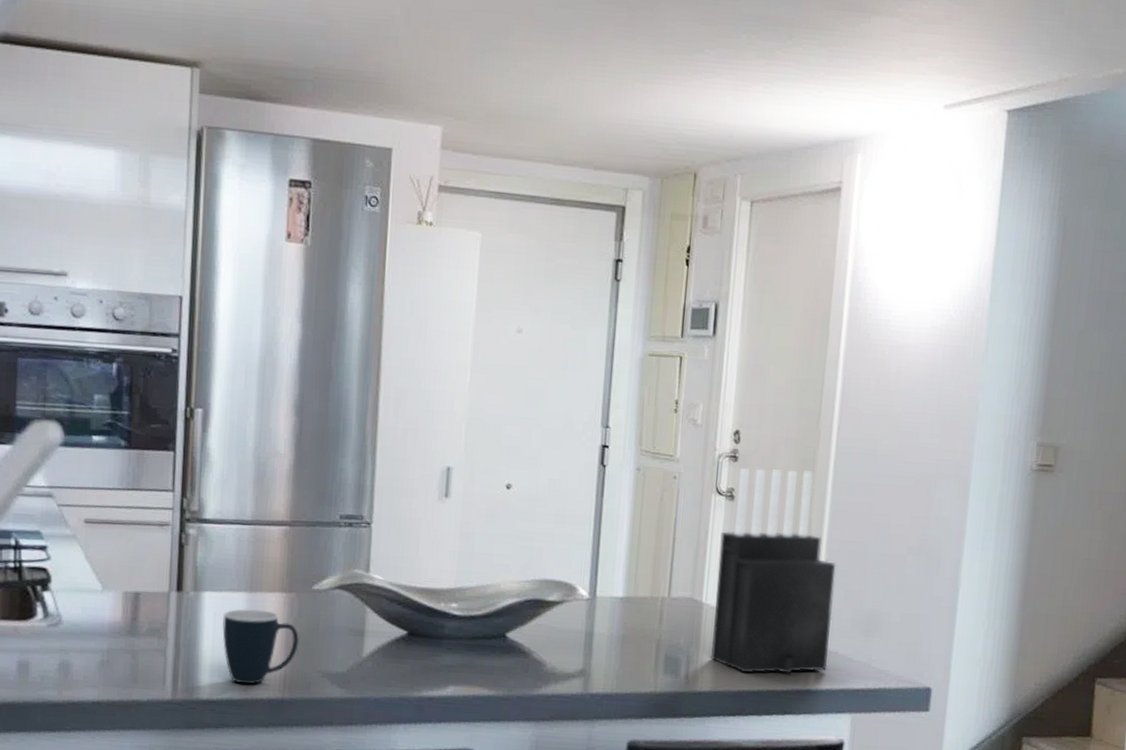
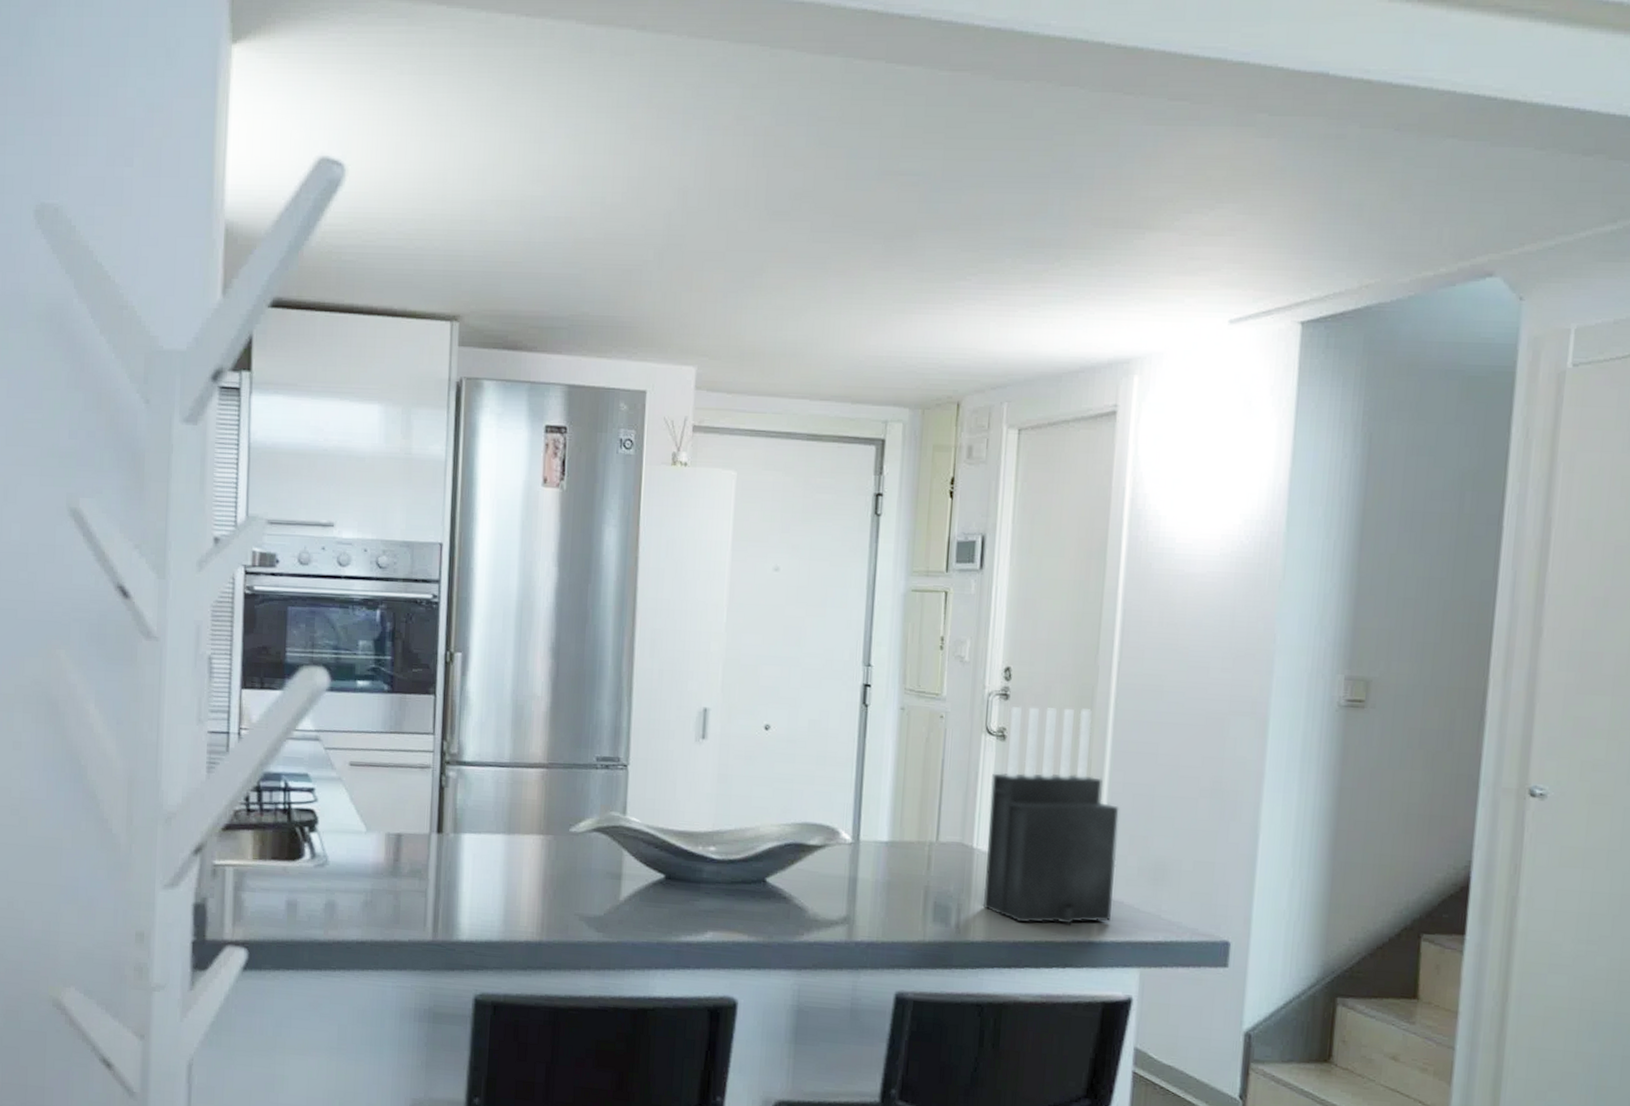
mug: present [222,608,300,685] -> none [481,850,558,927]

